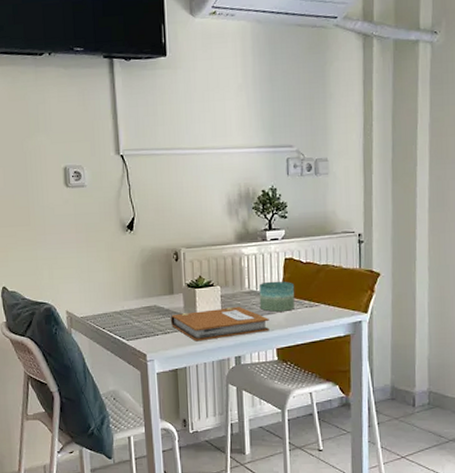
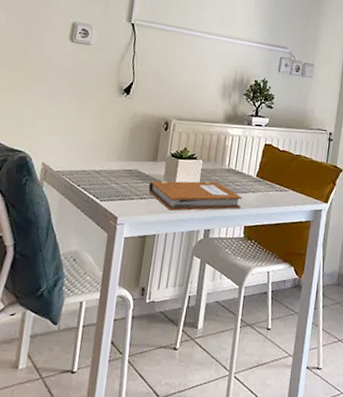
candle: present [259,281,295,312] -> none [235,162,270,192]

